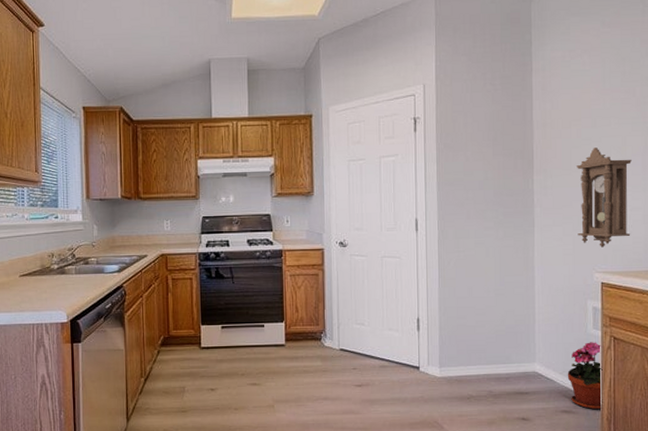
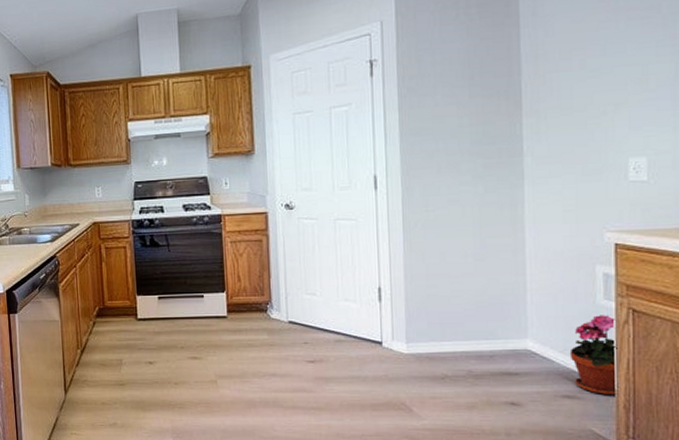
pendulum clock: present [577,148,632,247] -> none [580,80,656,201]

